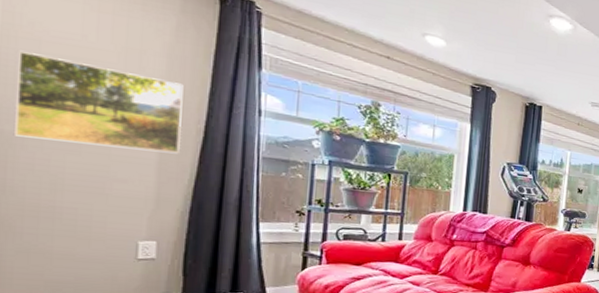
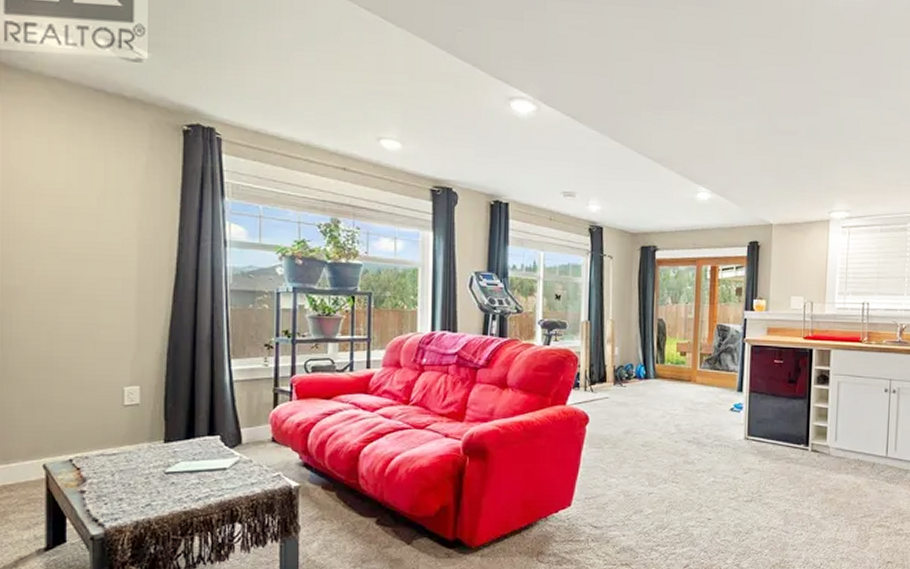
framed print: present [13,51,184,154] -> none [16,207,156,294]

